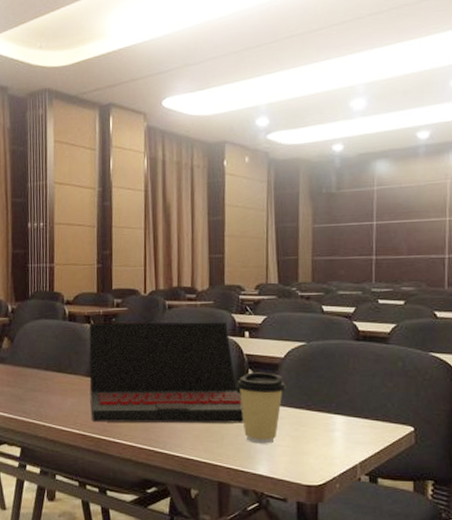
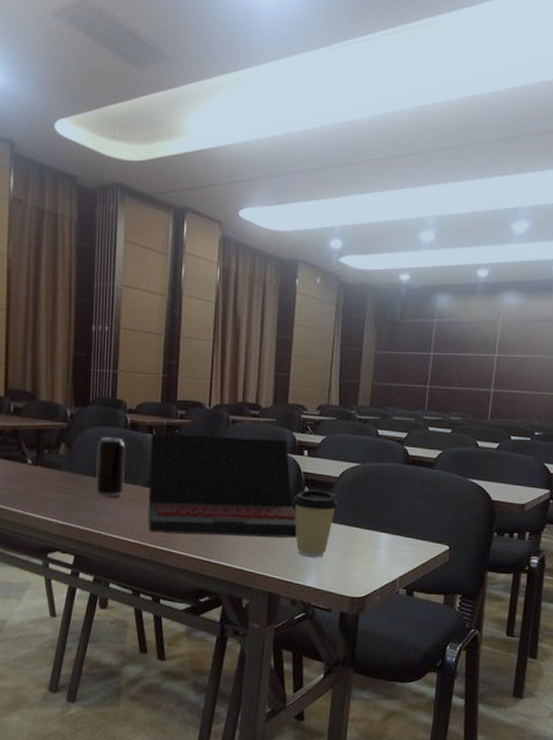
beverage can: none [37,328,66,389] -> present [95,436,126,498]

